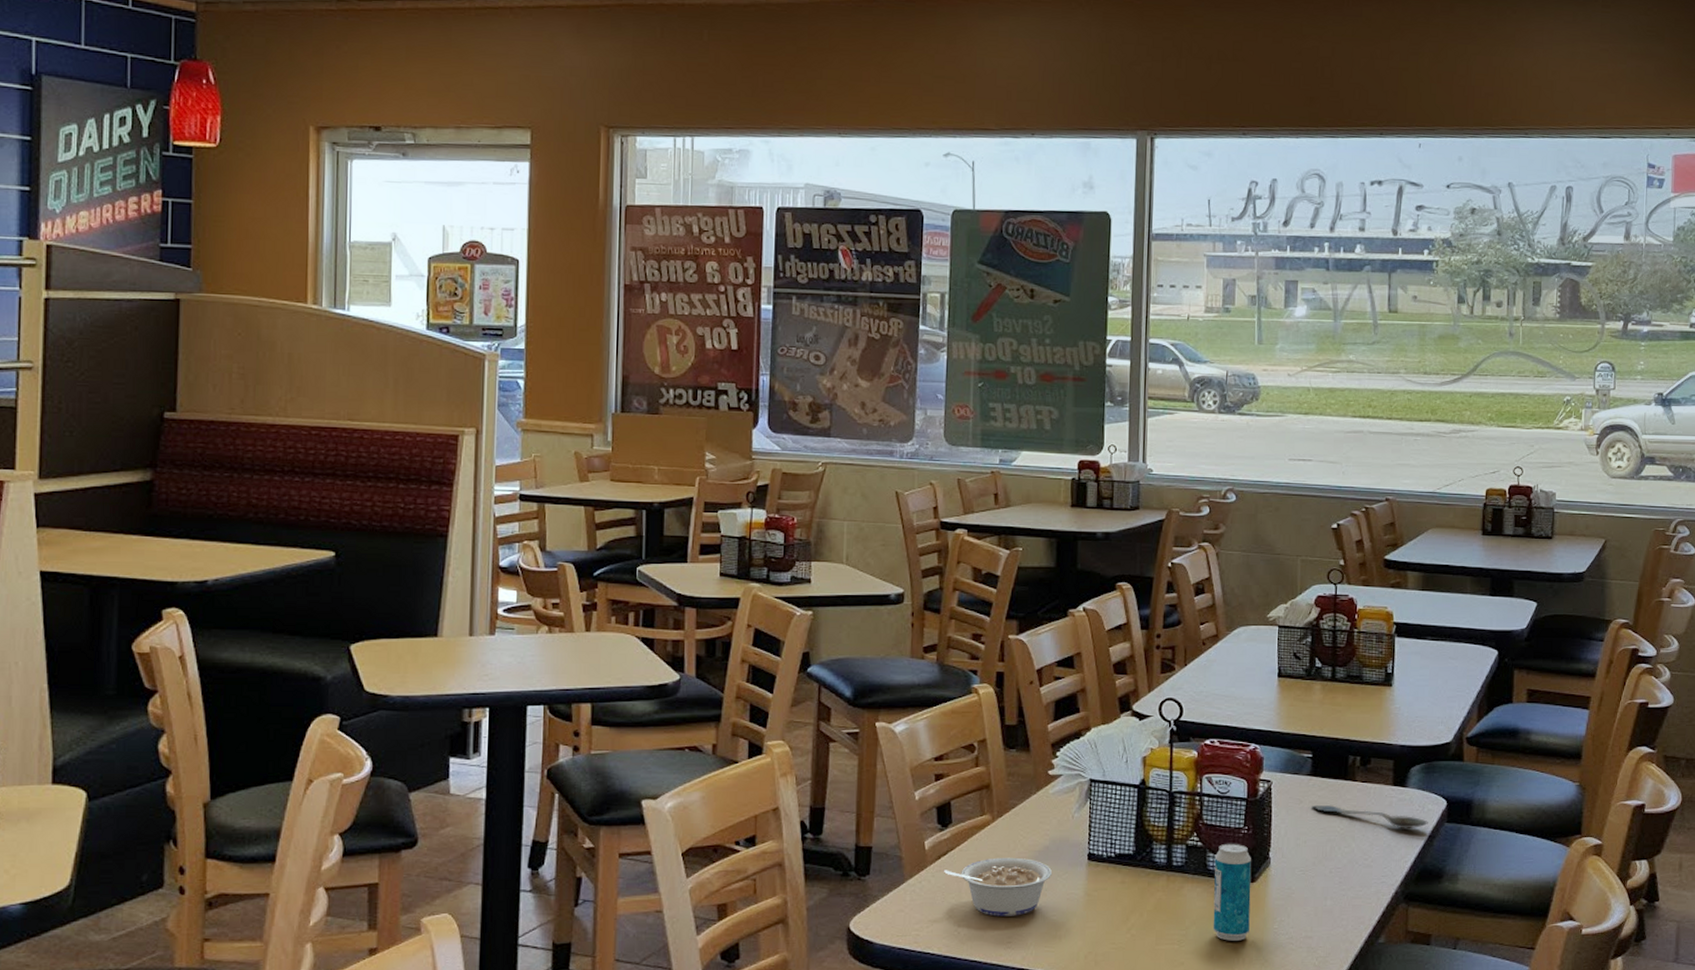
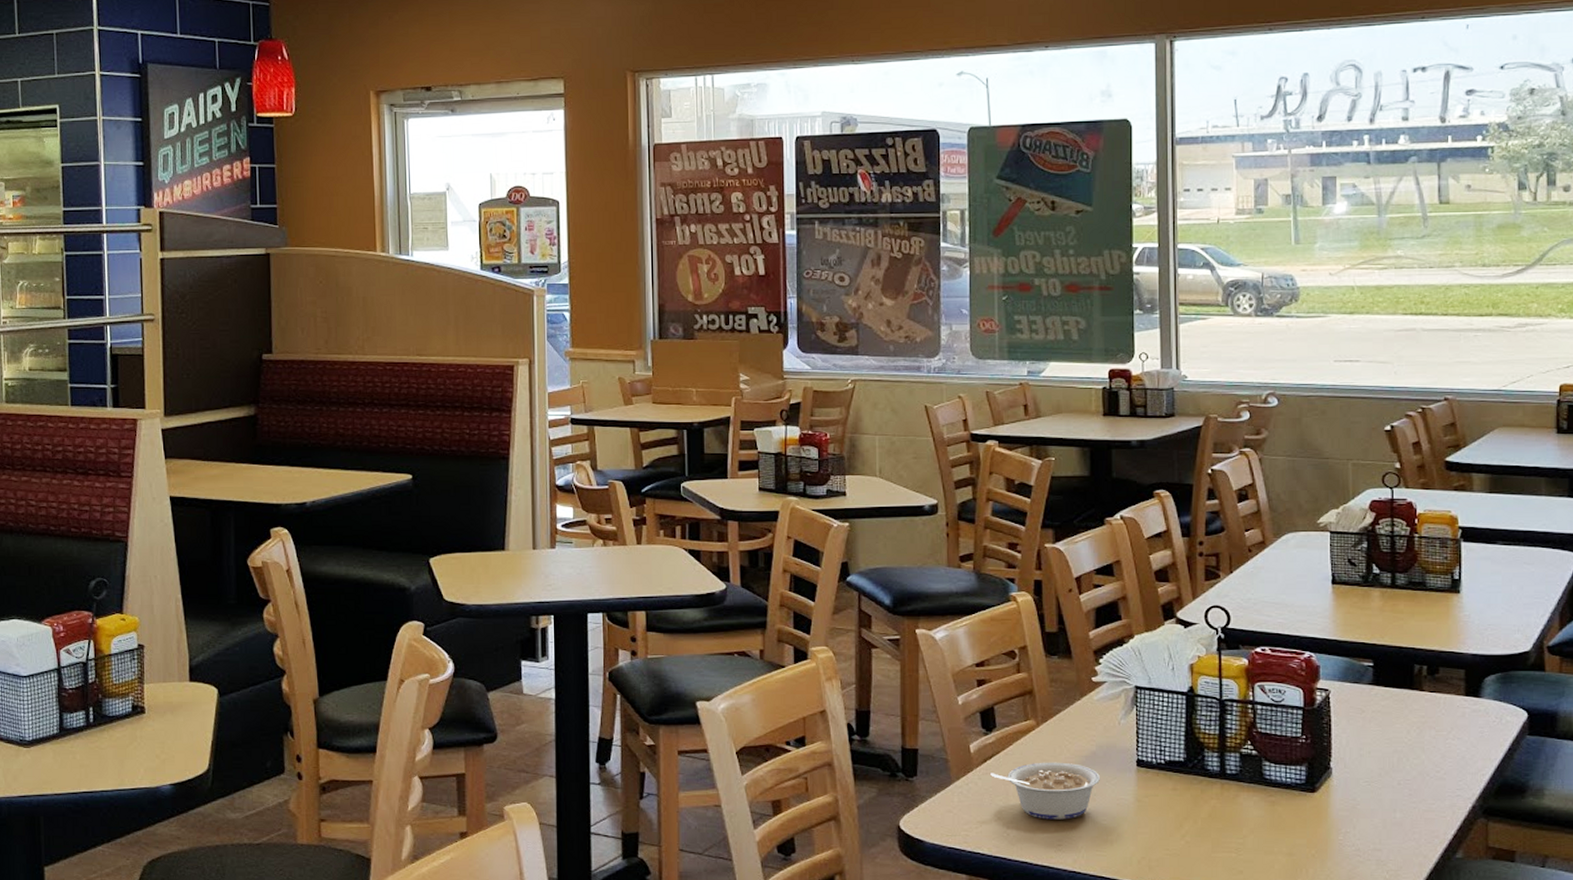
beverage can: present [1213,843,1252,941] -> none [1271,752,1312,851]
spoon: present [1312,804,1428,829] -> none [1375,714,1507,742]

